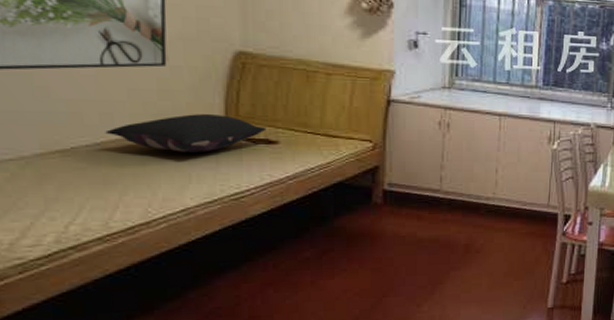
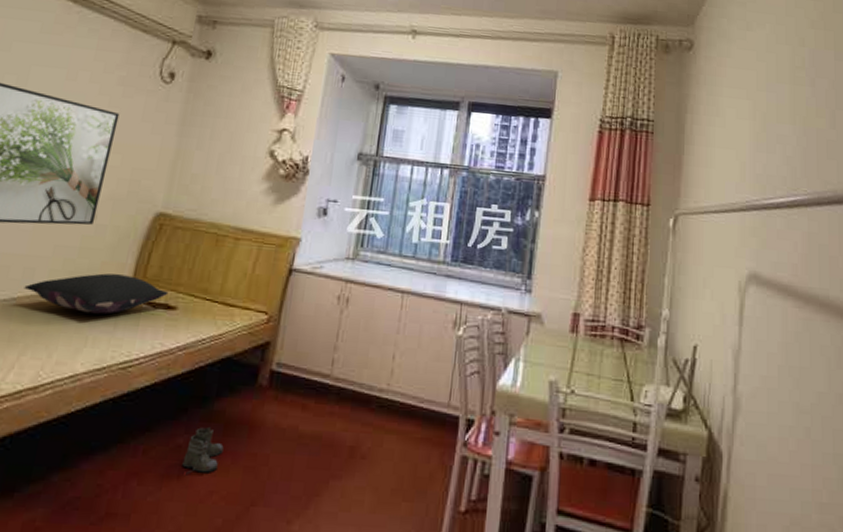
boots: none [313,240,350,279] -> present [182,426,224,474]

